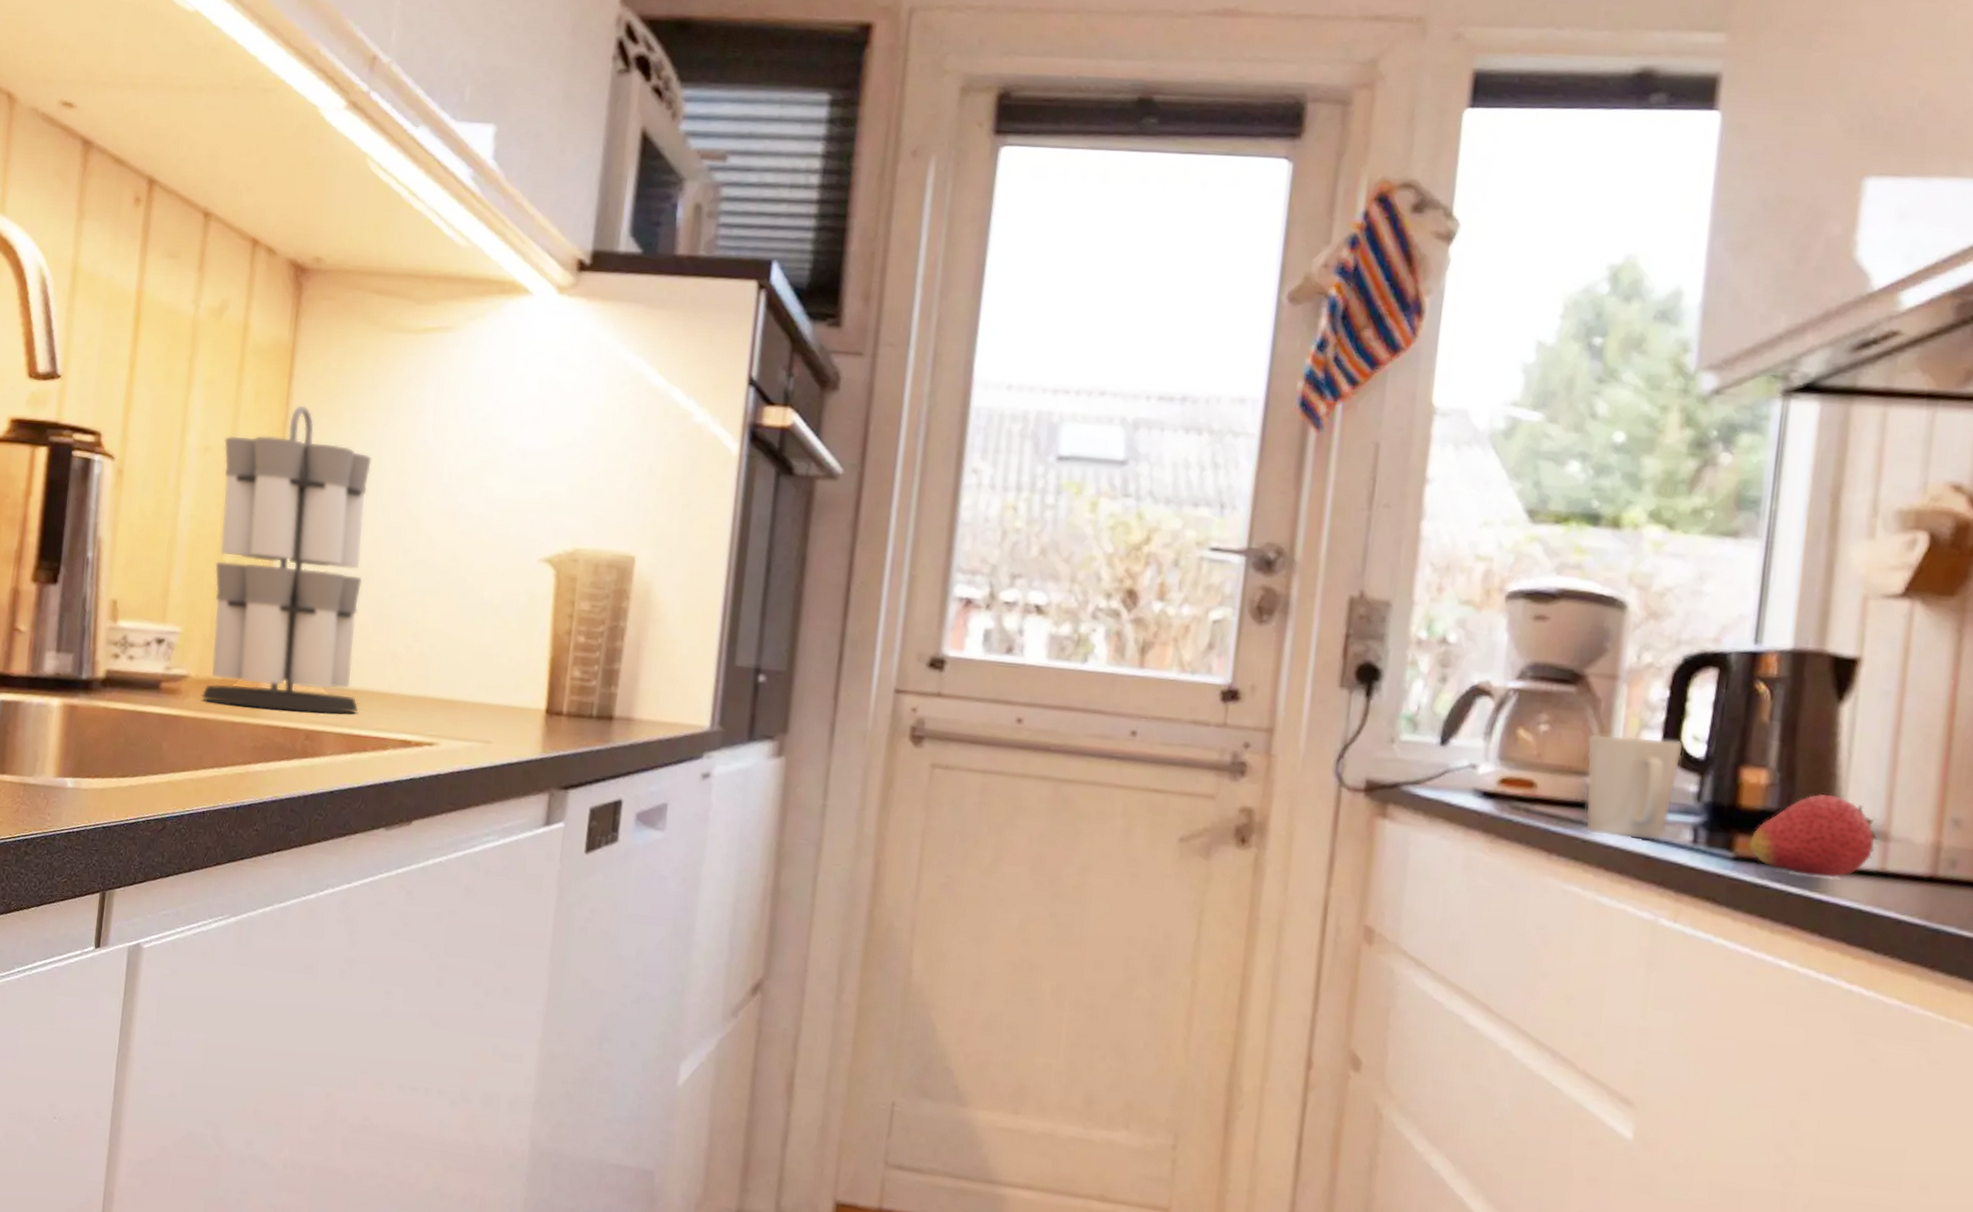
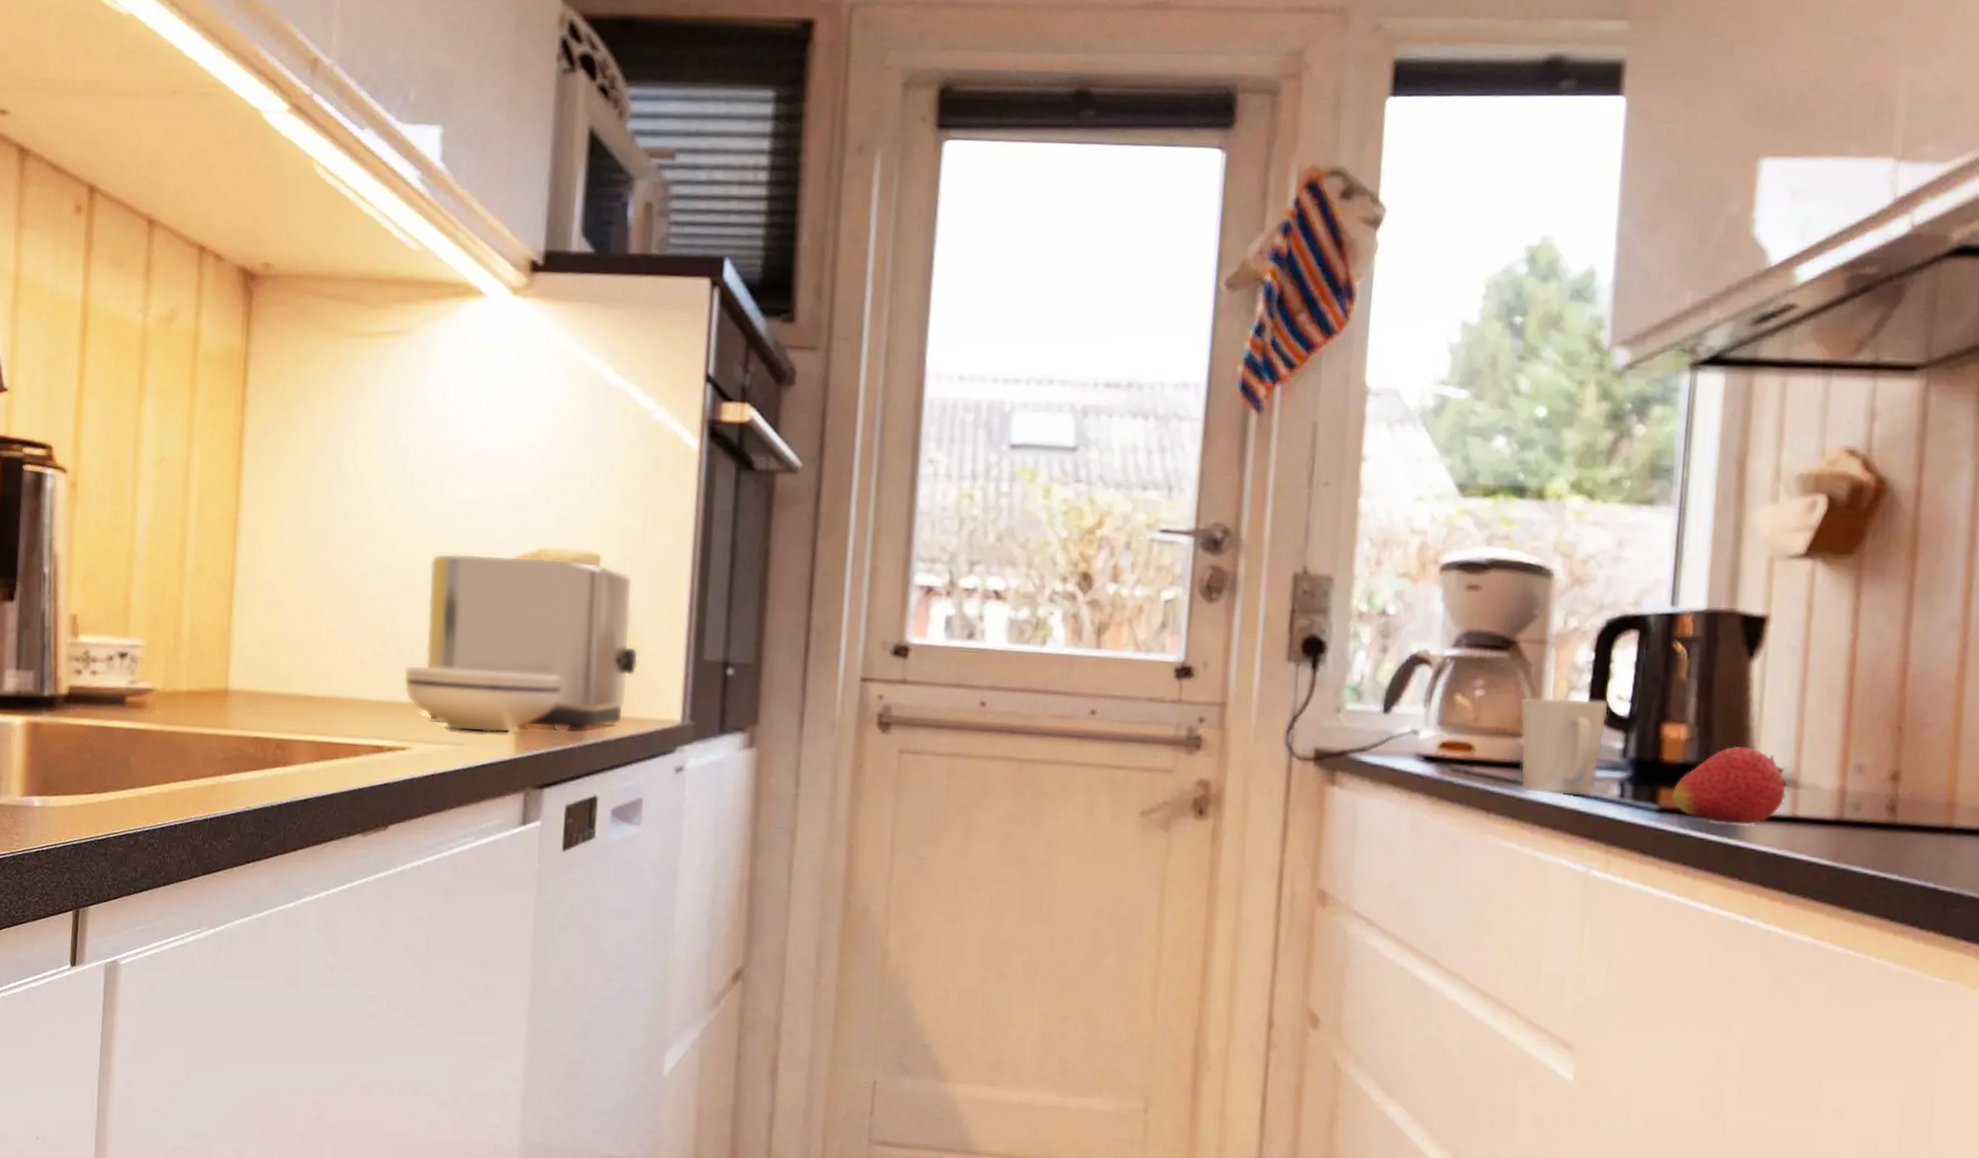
spice rack: present [201,405,372,714] -> none [168,413,331,722]
bowl: none [433,660,592,732] -> present [403,664,562,733]
toaster: none [456,549,668,733] -> present [425,553,638,731]

